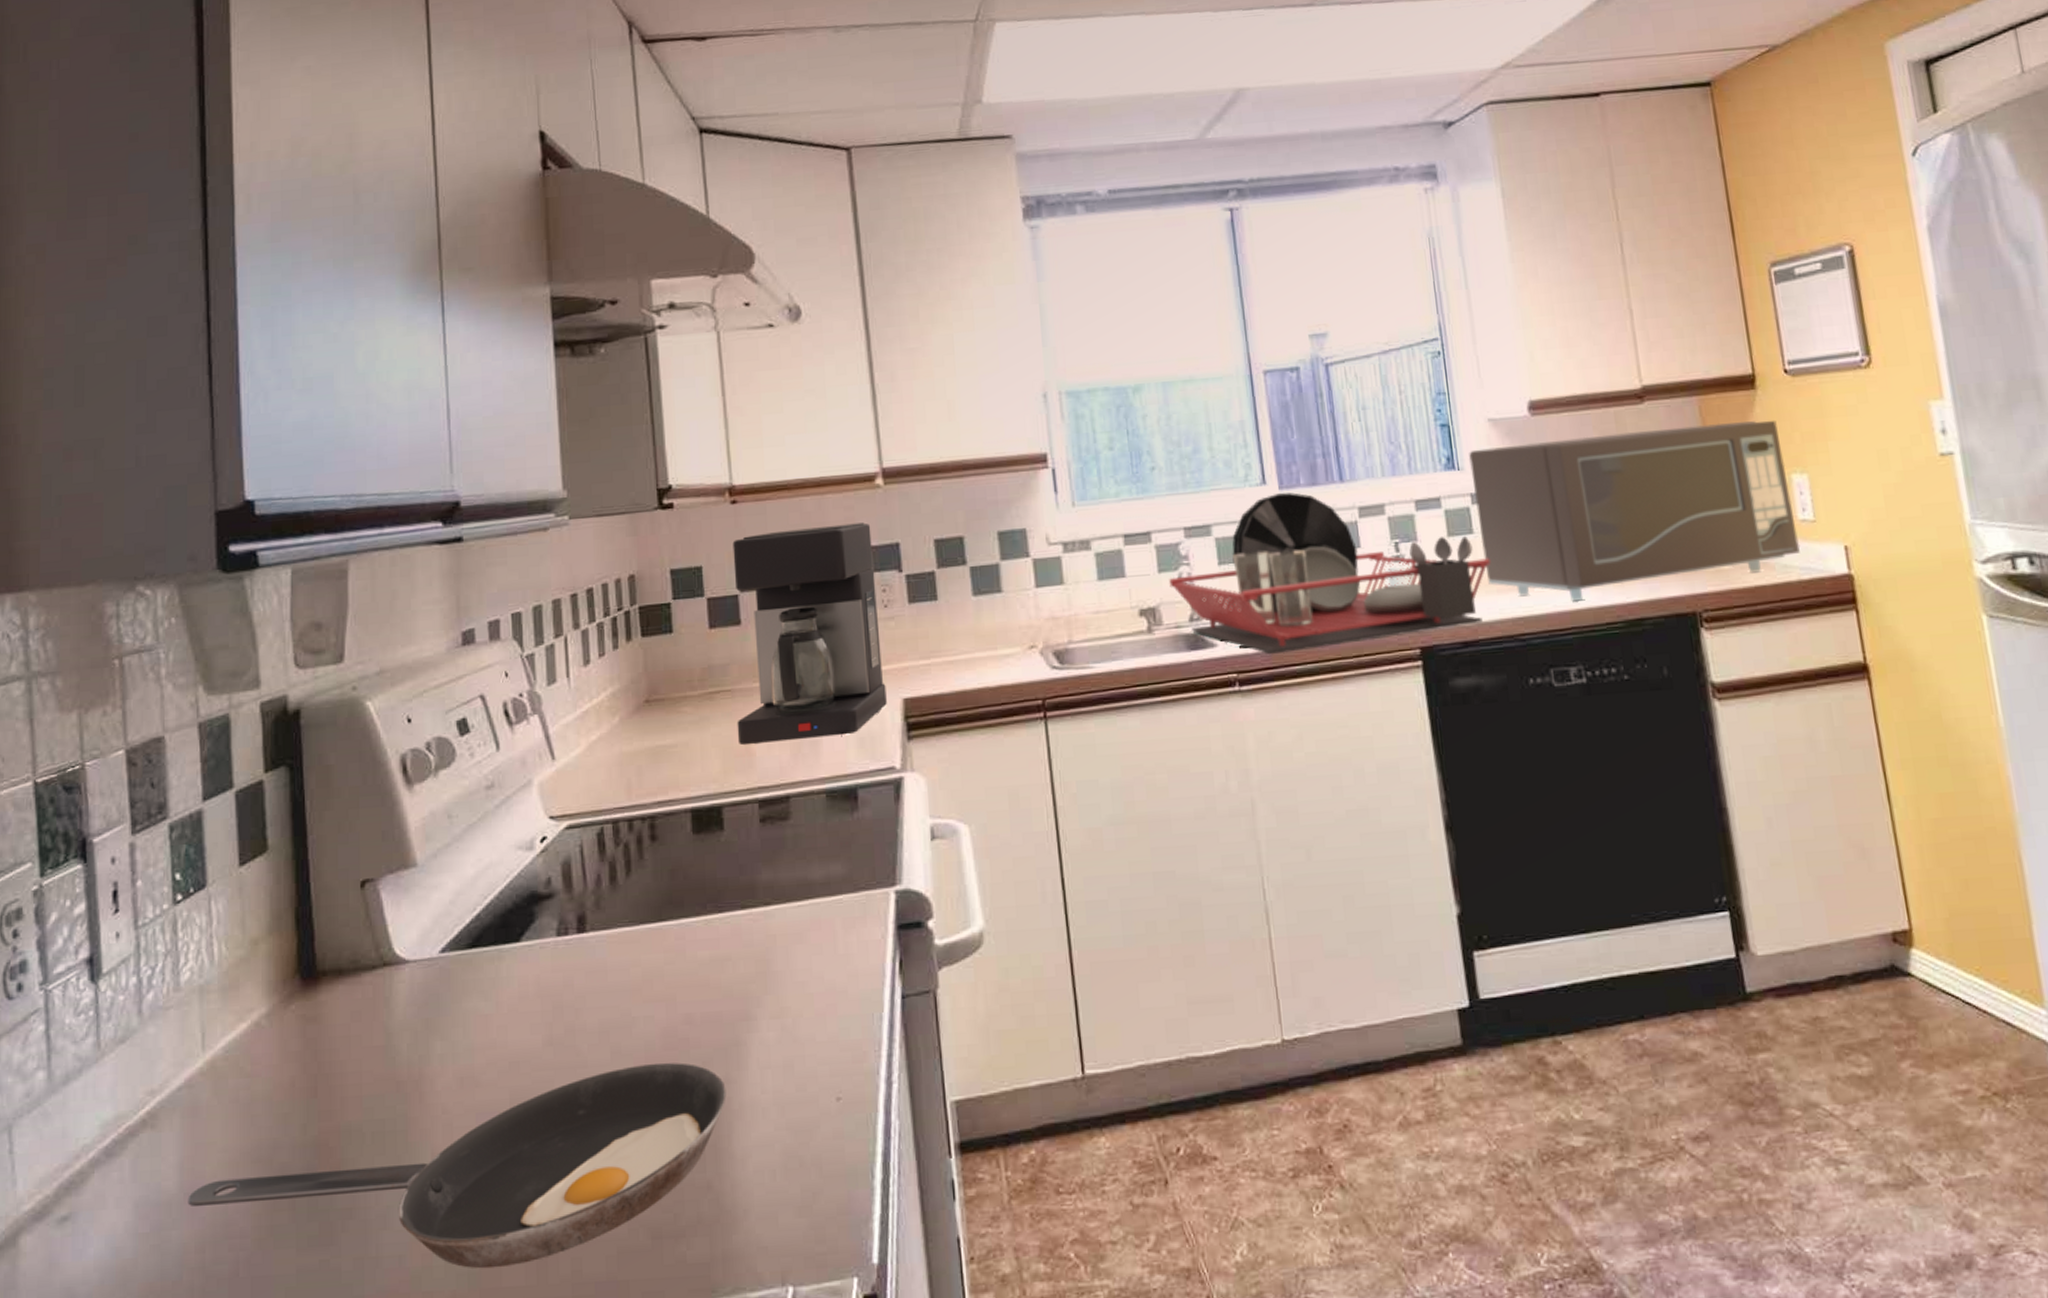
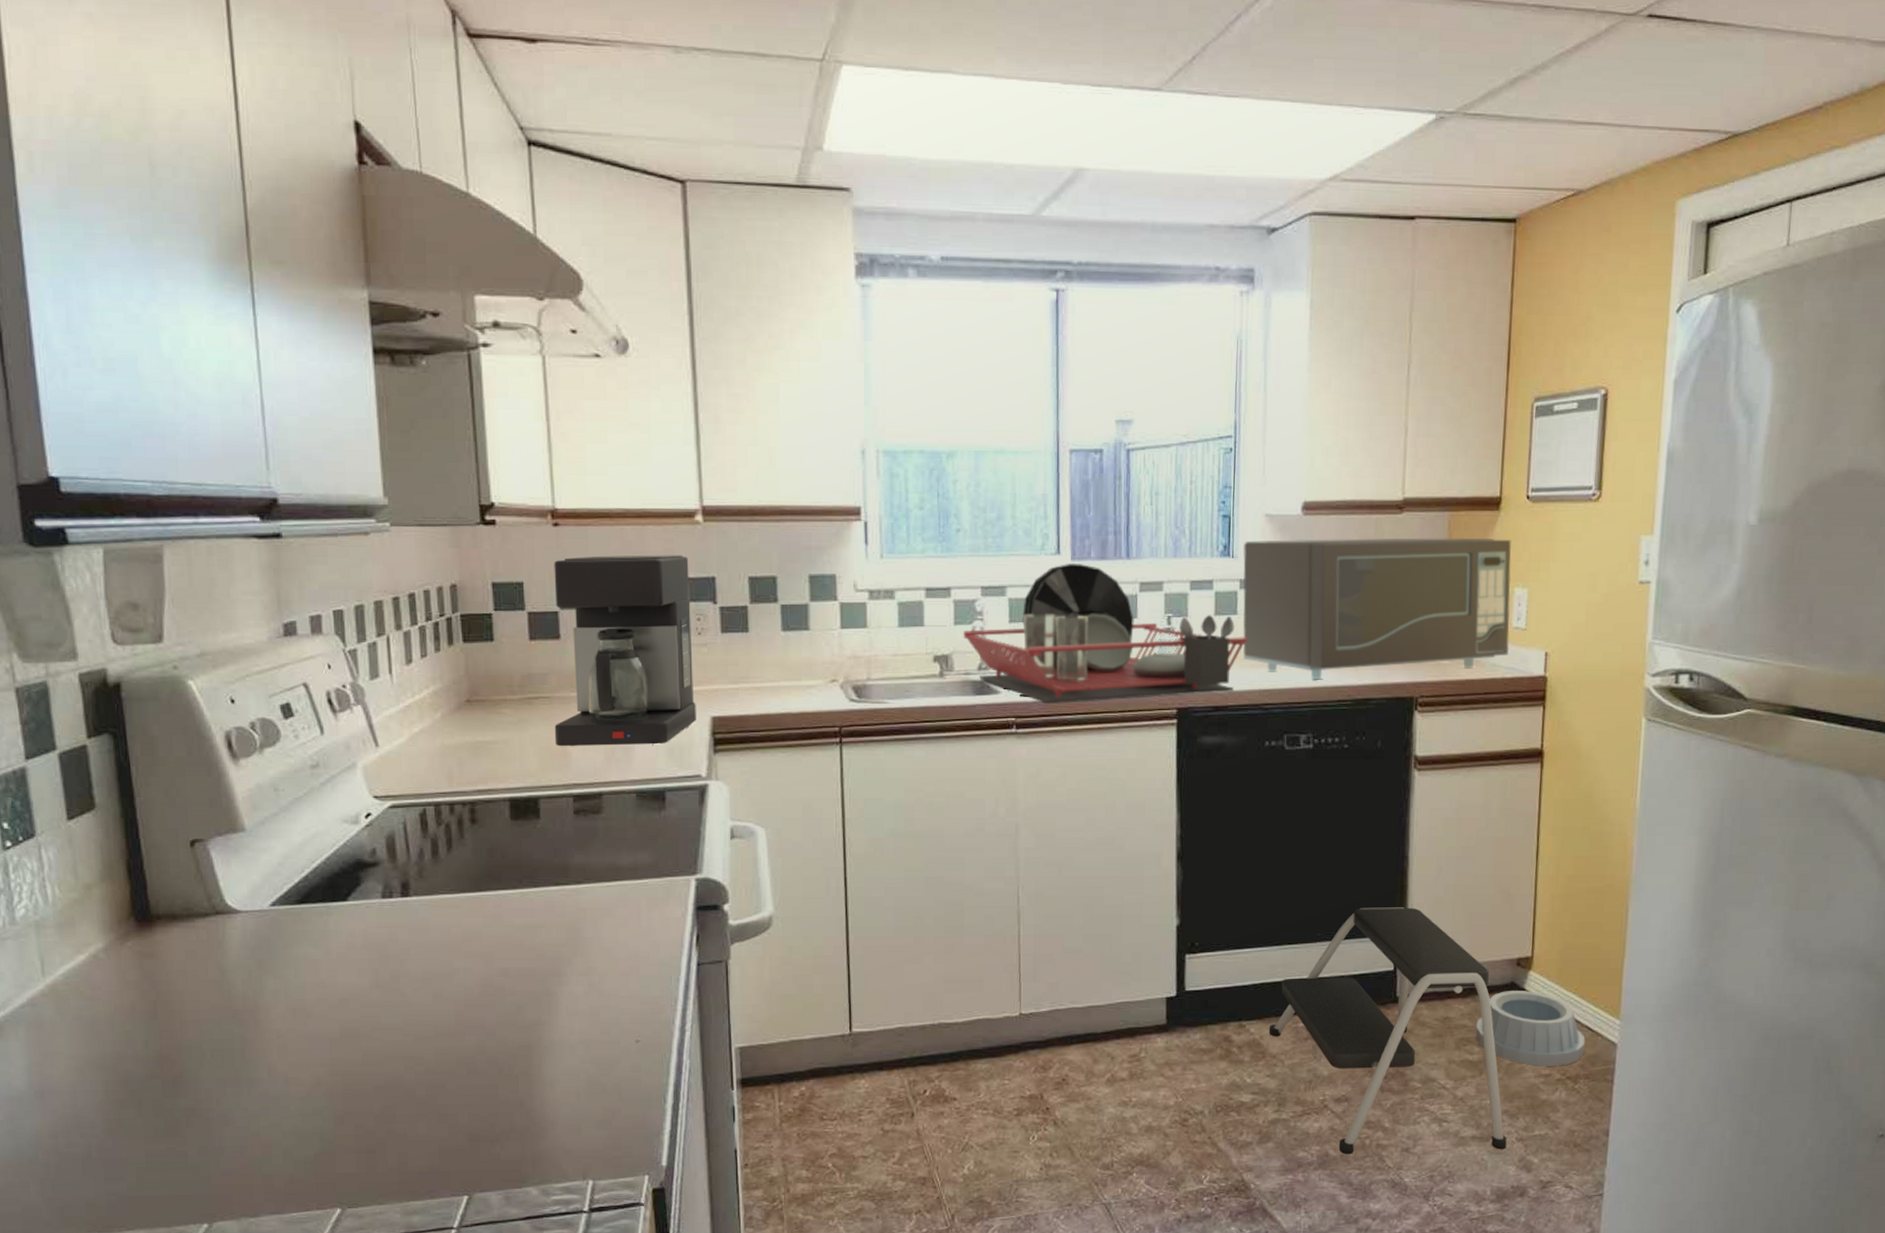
frying pan: present [188,1062,726,1269] -> none [38,1007,538,1159]
step stool: none [1591,873,1933,1217] -> present [1268,907,1507,1155]
pet bowl: none [1856,975,2009,1080] -> present [1476,991,1585,1066]

